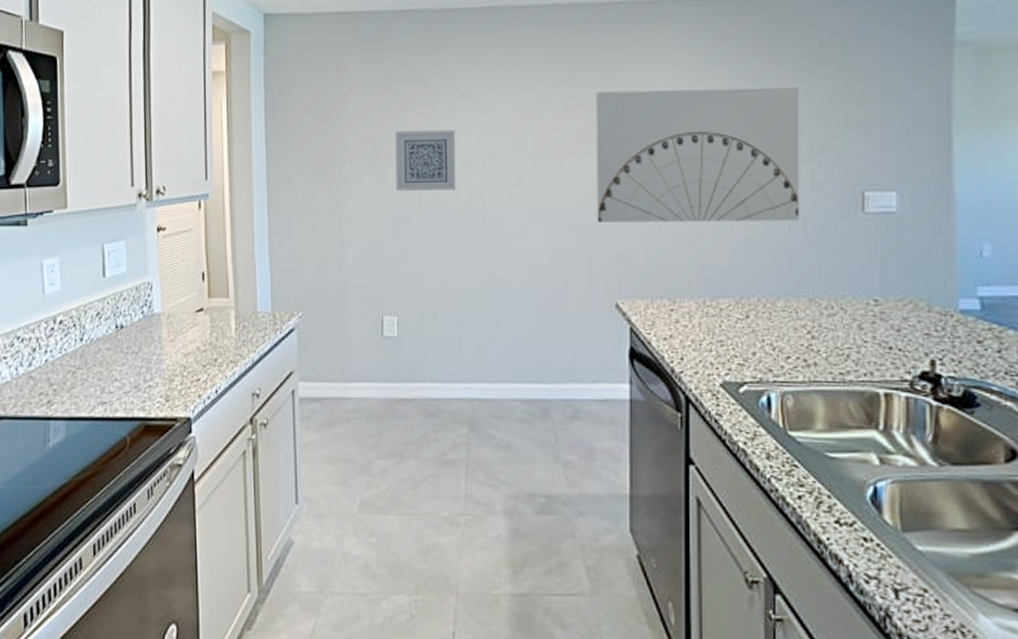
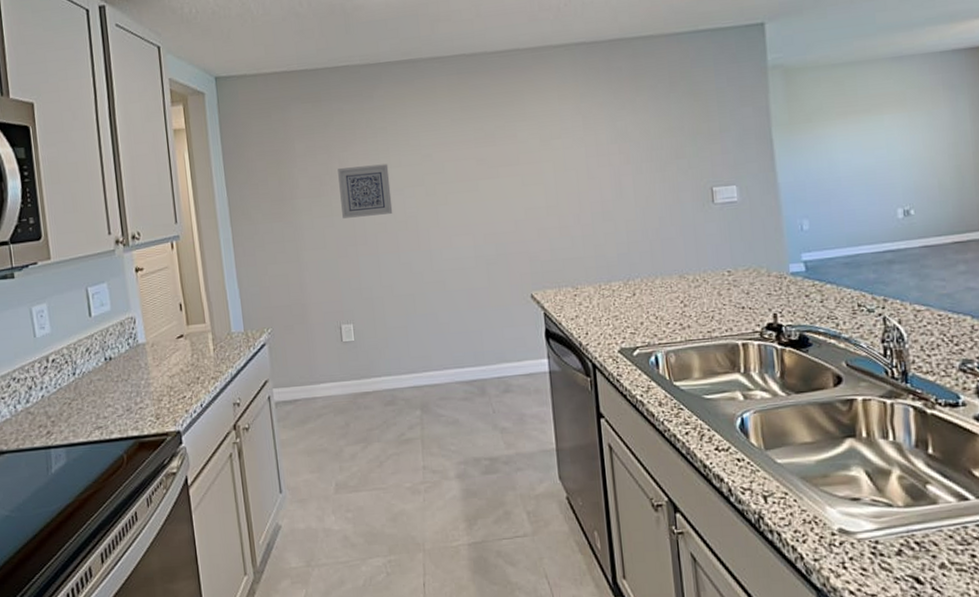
wall art: present [596,87,800,222] -> none [500,109,667,230]

